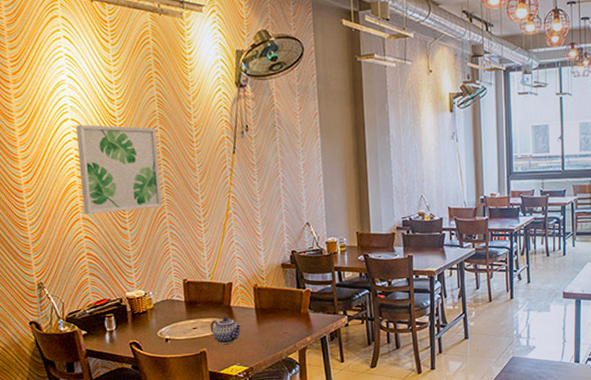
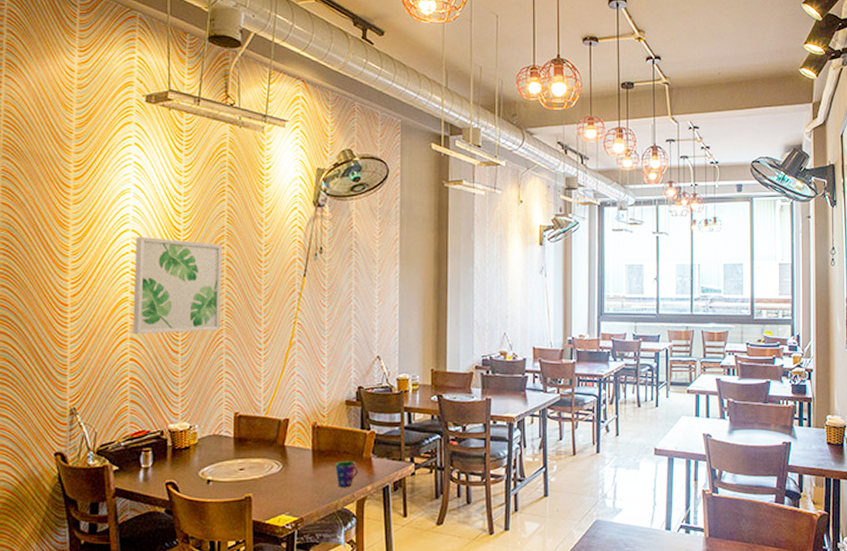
teapot: present [210,317,242,344] -> none [259,458,295,489]
cup: none [277,316,298,339] -> present [335,461,359,487]

